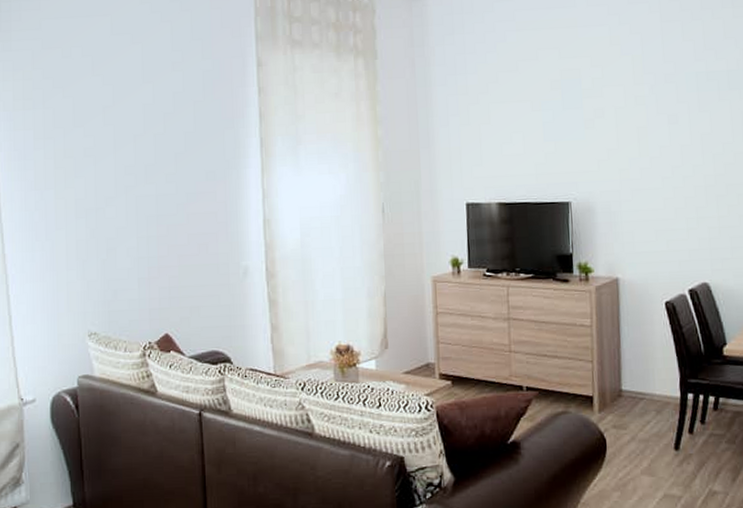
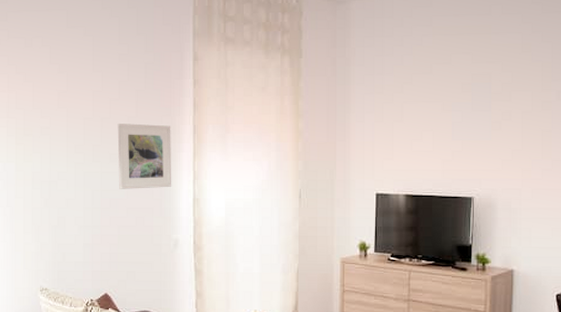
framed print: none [173,139,239,214] -> present [117,123,172,189]

